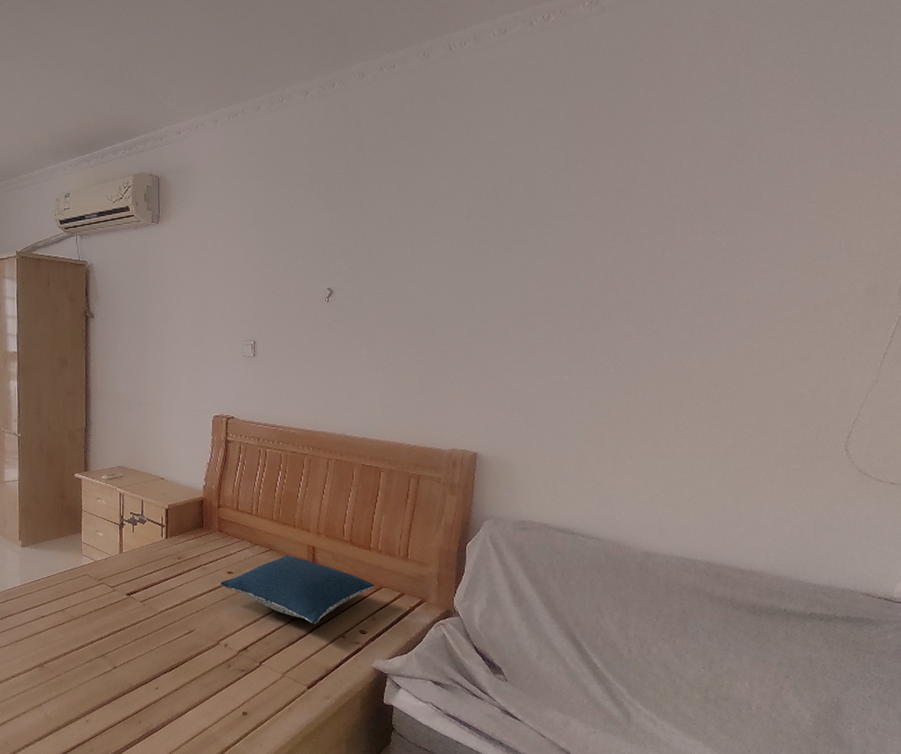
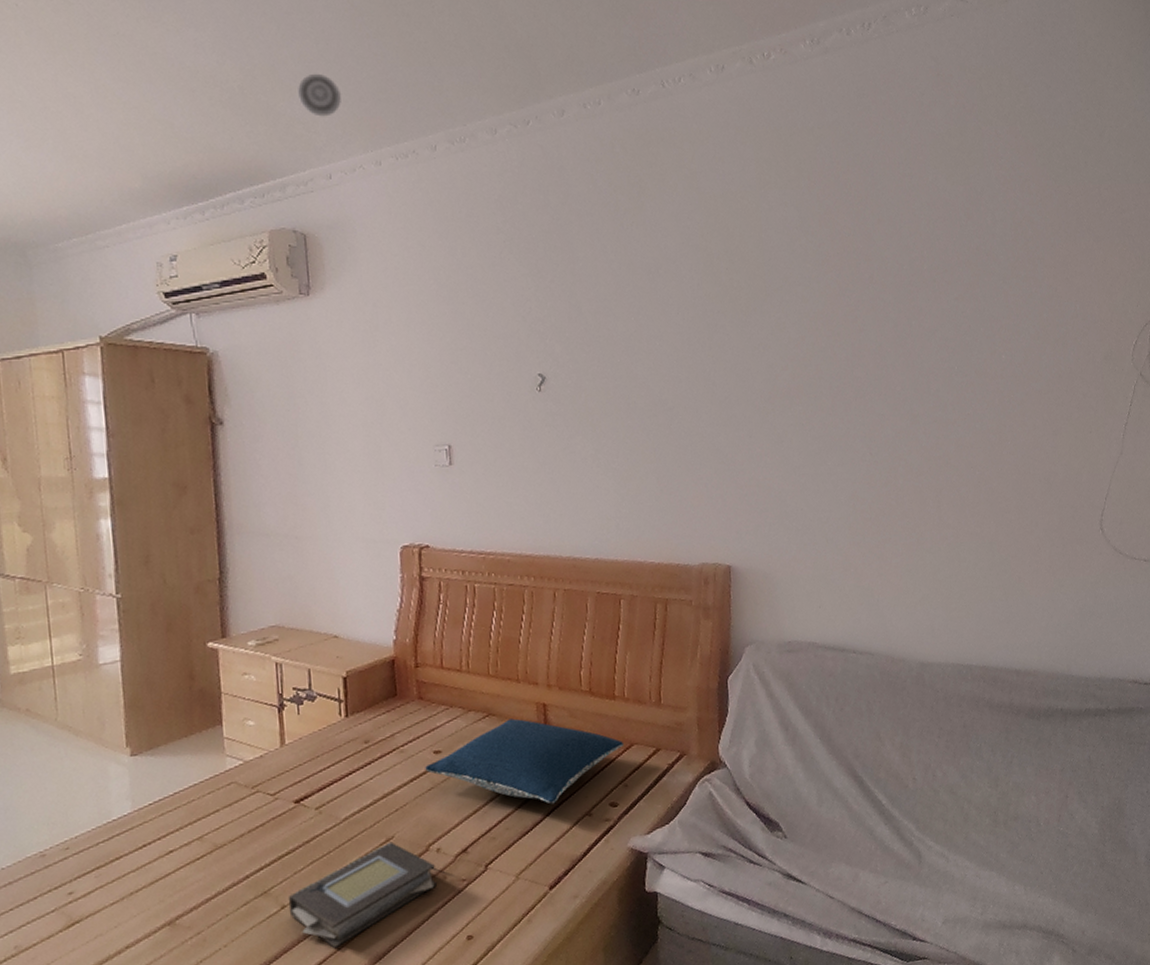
book: none [118,633,224,703] -> present [287,841,438,948]
smoke detector: none [160,53,192,87] -> present [298,73,342,117]

